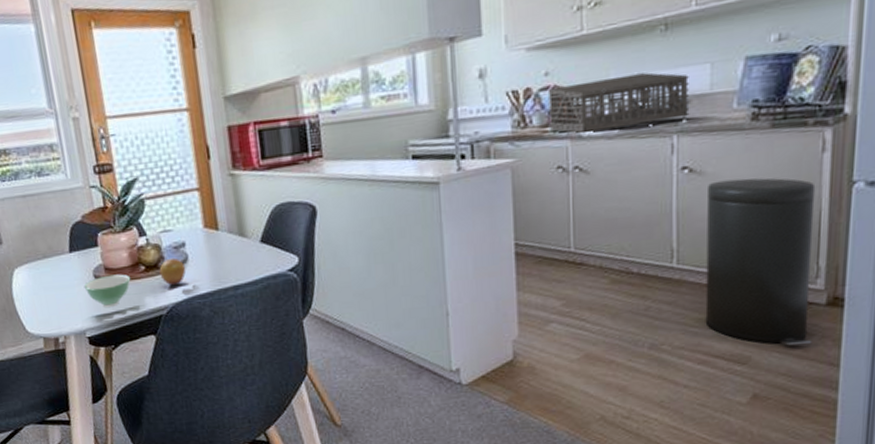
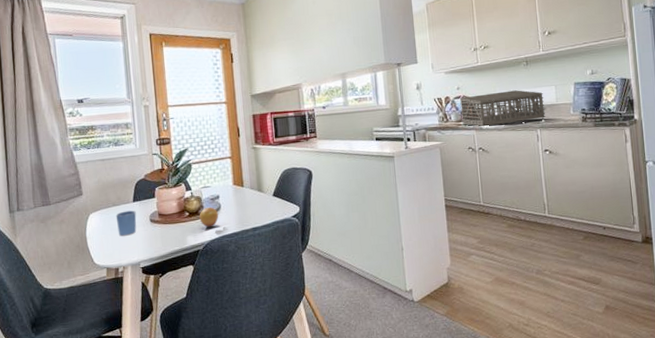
mug: none [48,263,78,299] -> present [115,210,137,237]
bowl: present [83,274,131,308] -> none [142,218,178,245]
pedal bin: present [705,178,816,346] -> none [562,158,637,271]

